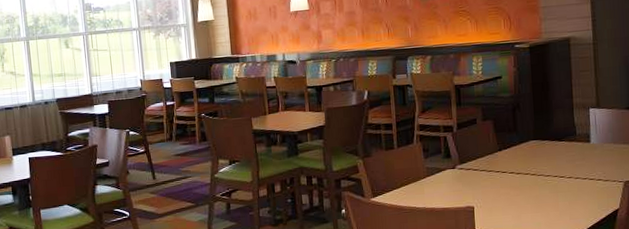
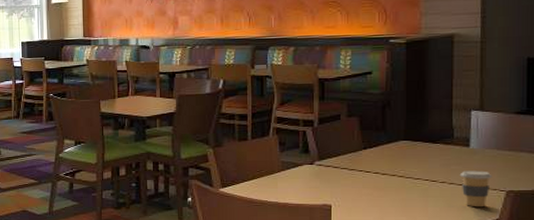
coffee cup: none [583,164,611,199] -> present [459,170,492,208]

